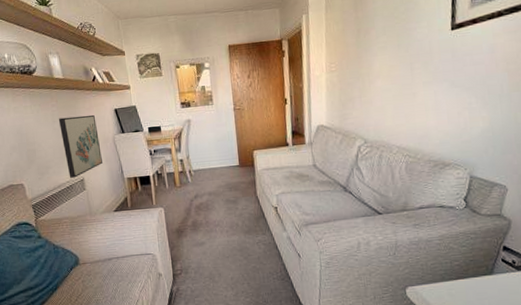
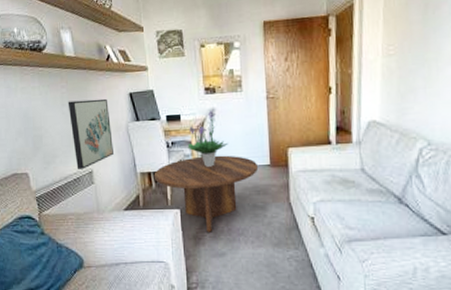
coffee table: none [139,159,230,226] -> present [154,155,259,232]
potted plant: none [168,121,203,170] -> present [187,109,228,167]

